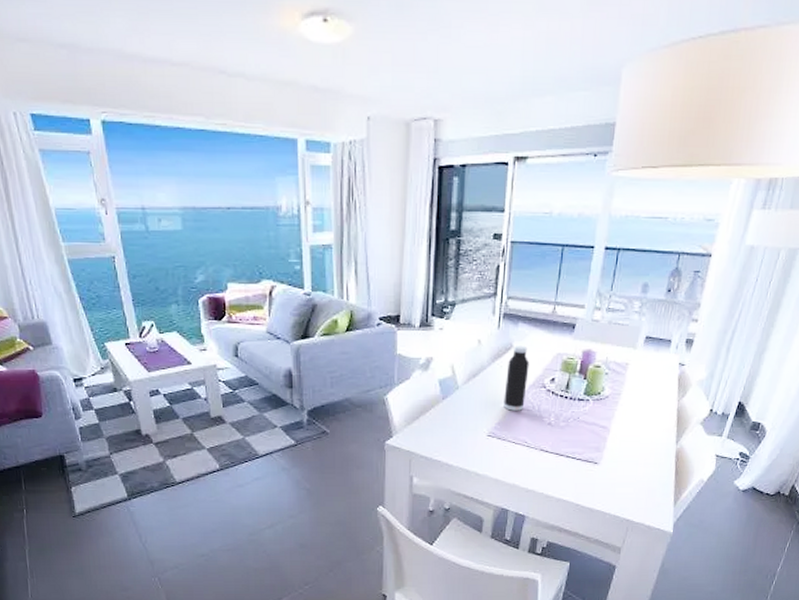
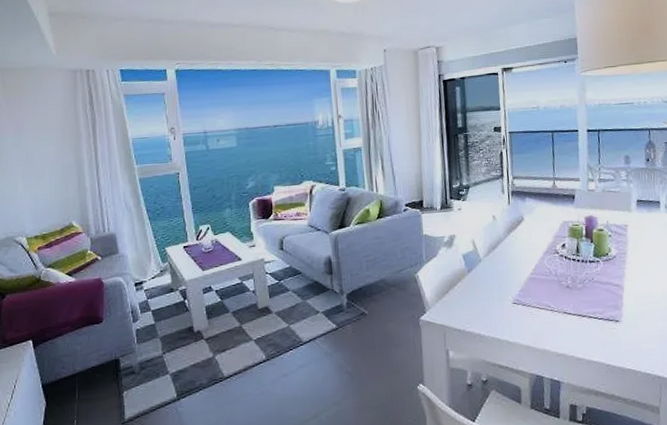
water bottle: present [503,345,530,411] -> none [521,217,542,278]

